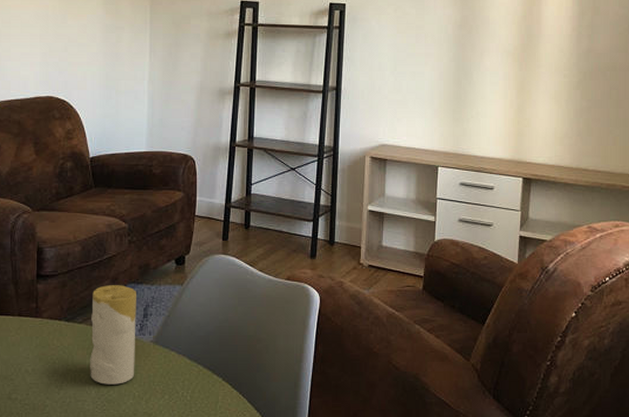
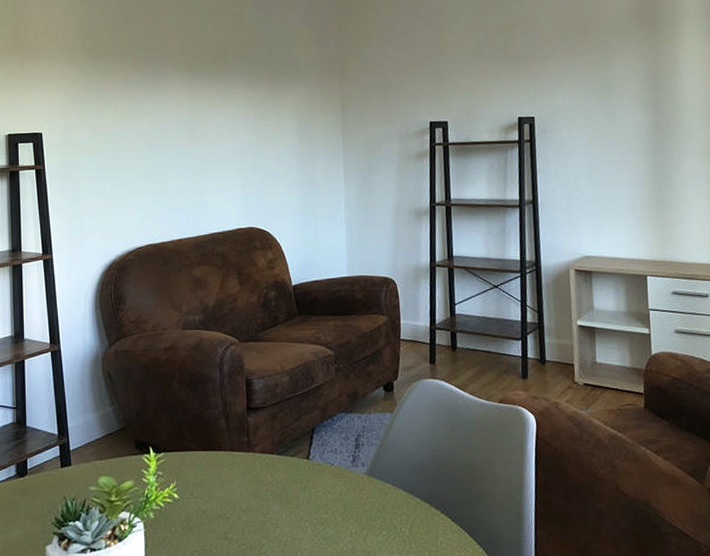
candle: present [90,285,136,385] -> none [303,415,351,521]

